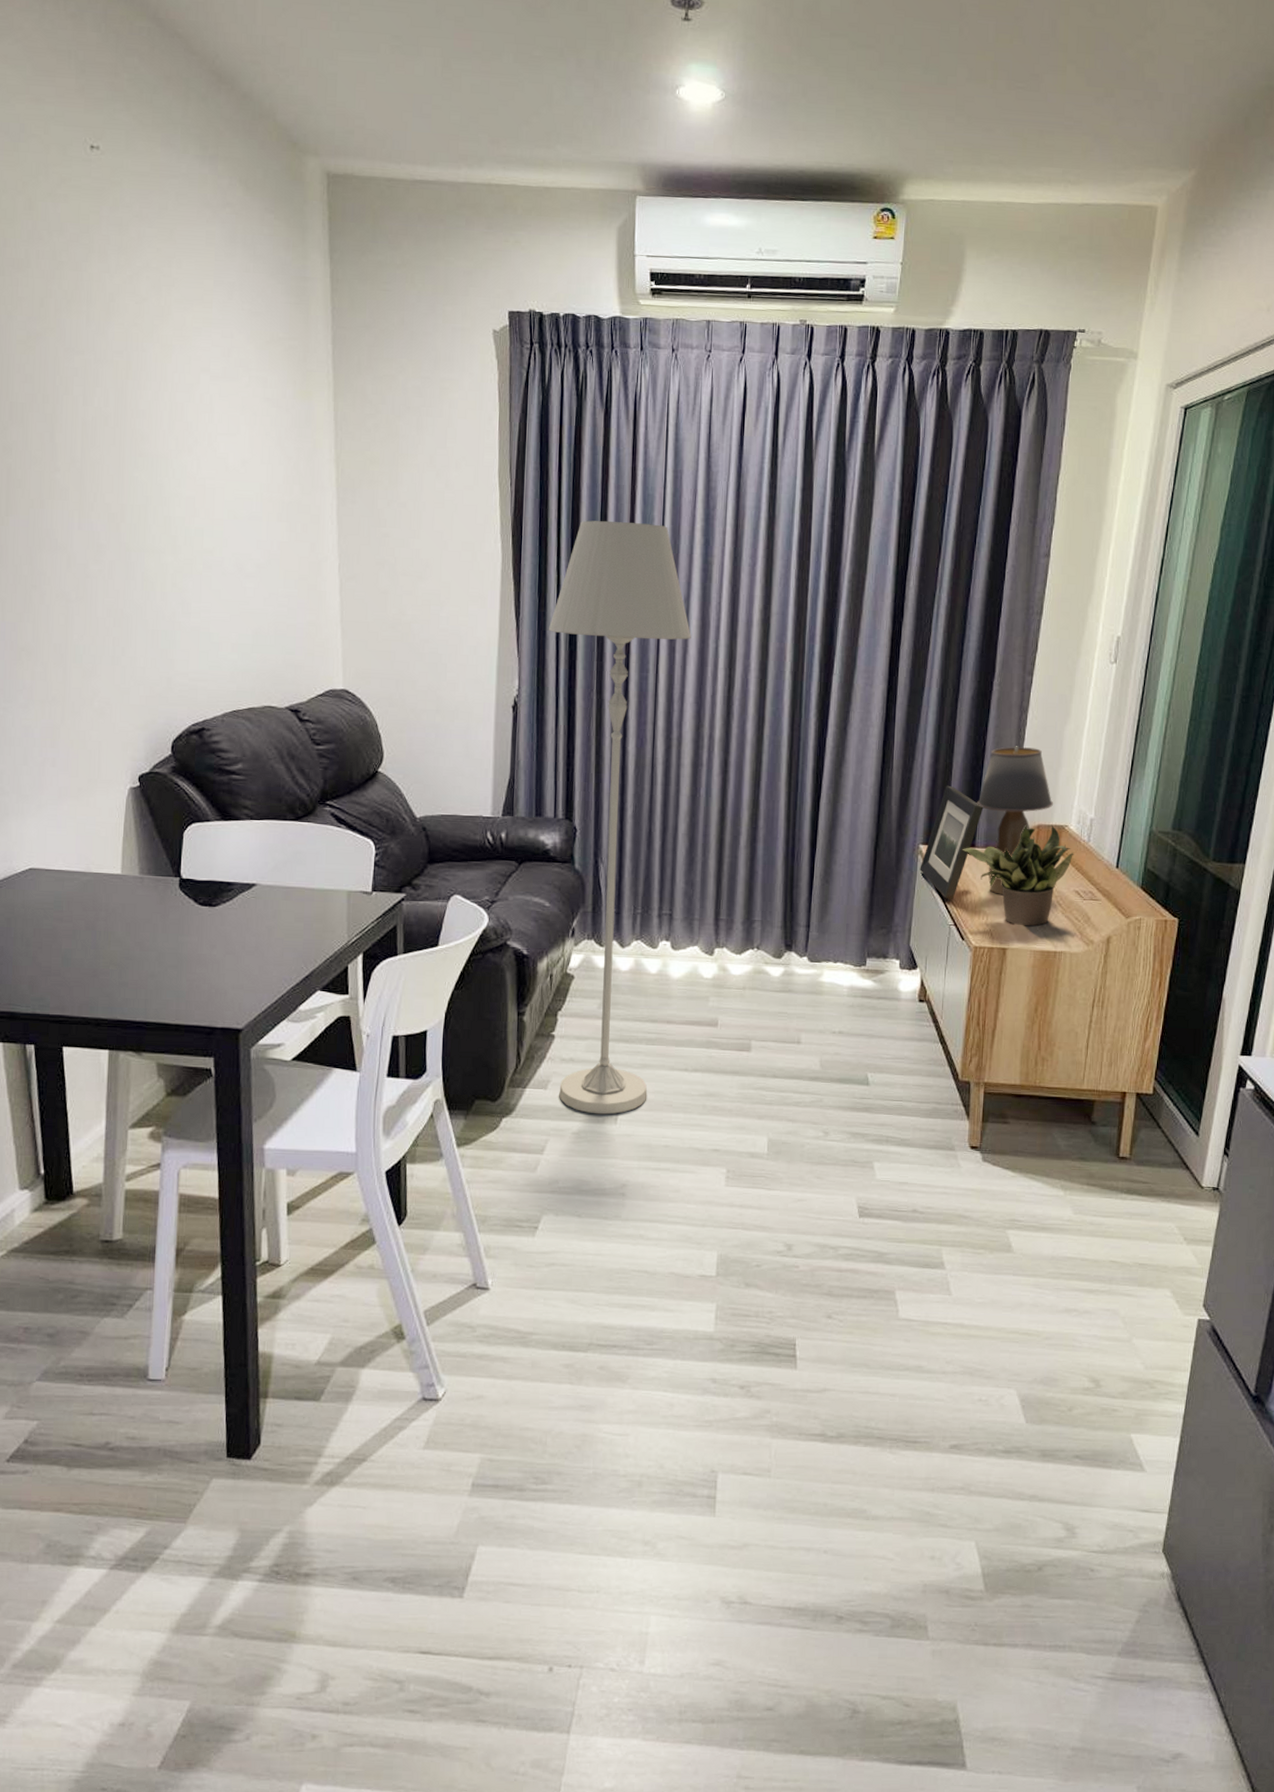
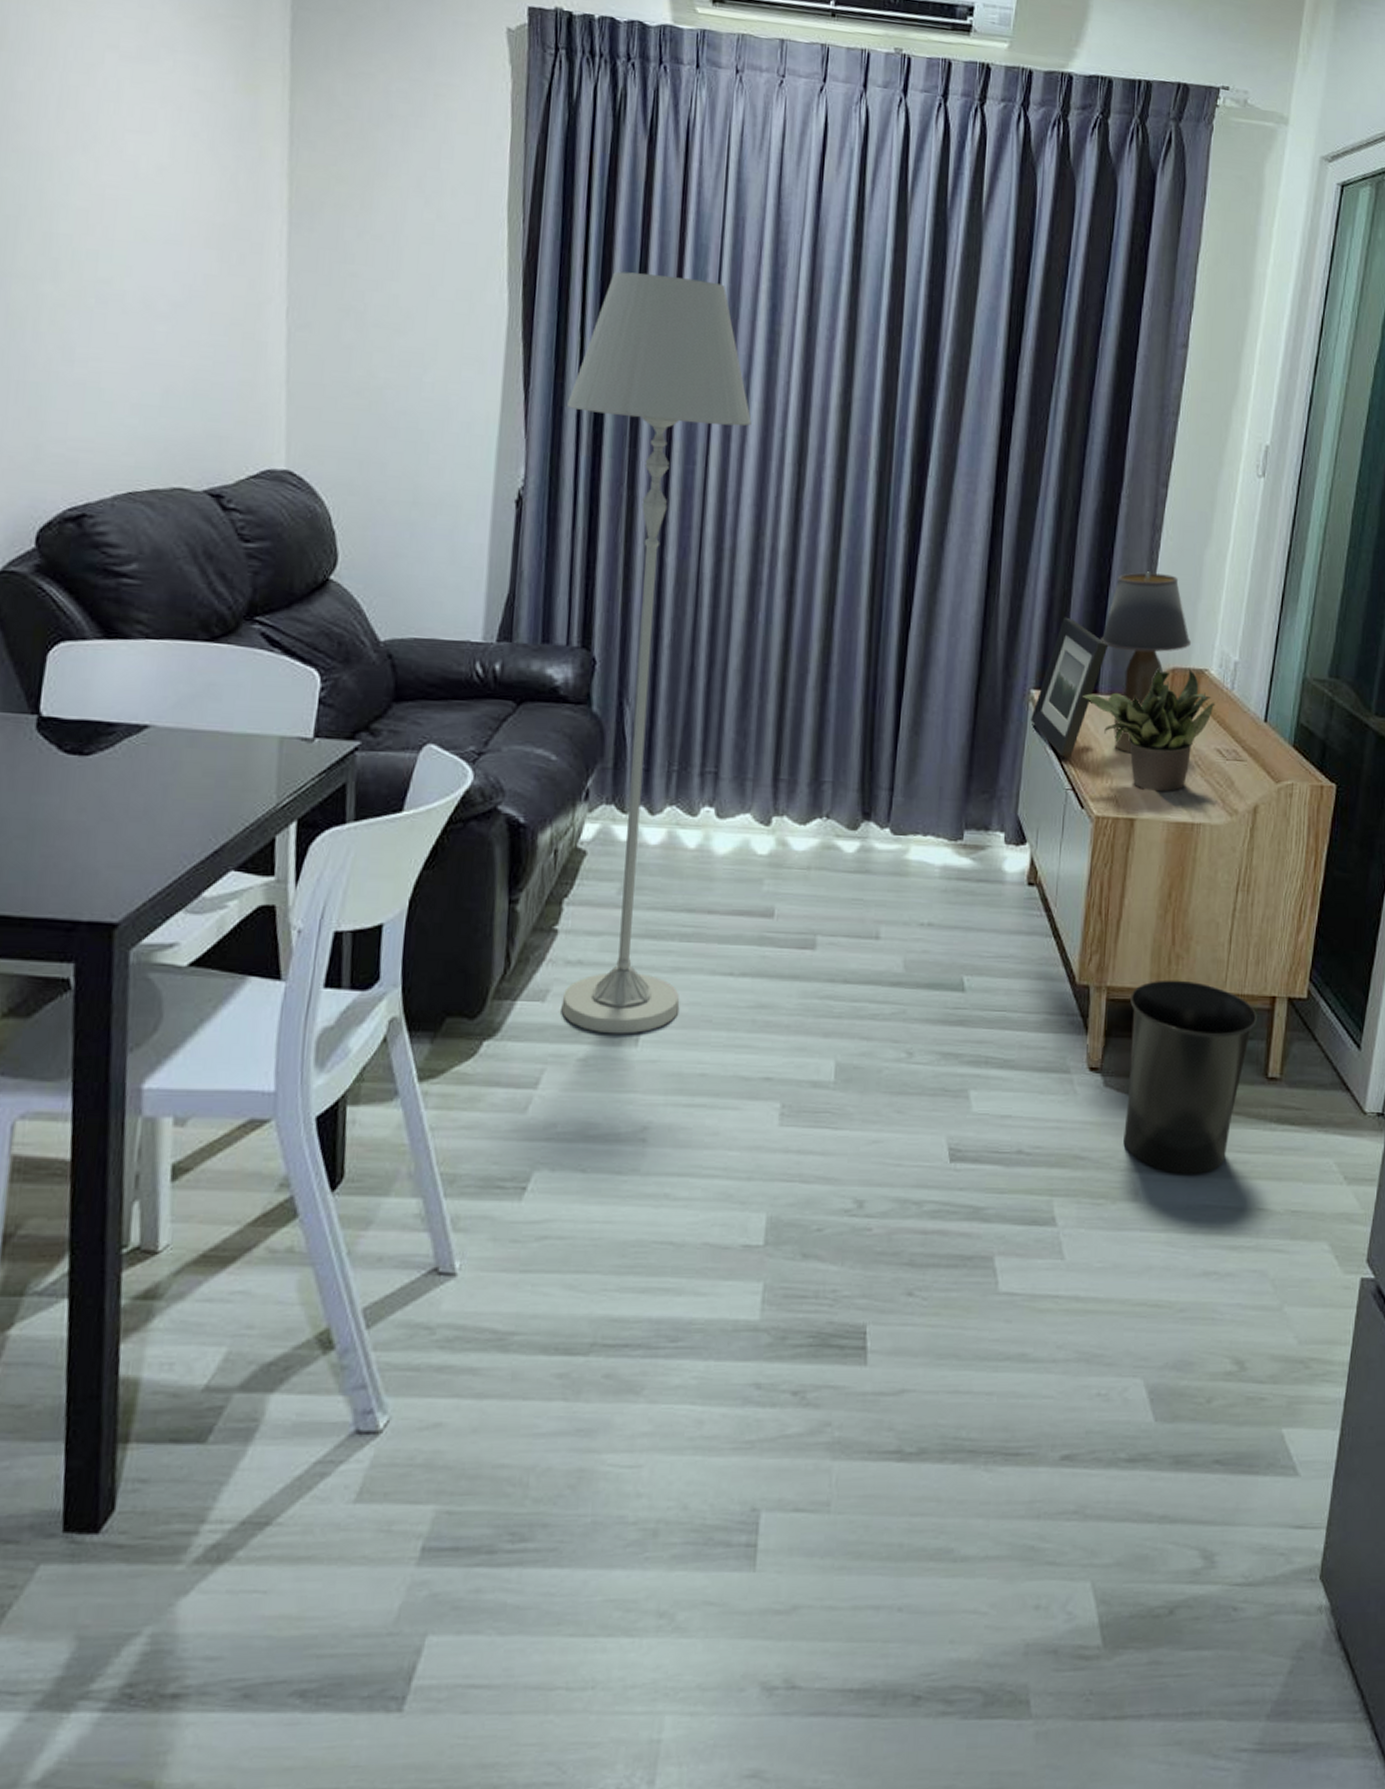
waste bin: none [999,1077,1110,1232] -> present [1123,980,1257,1174]

